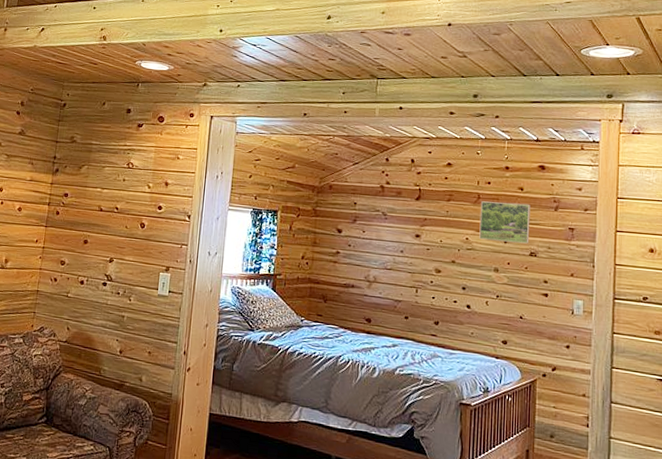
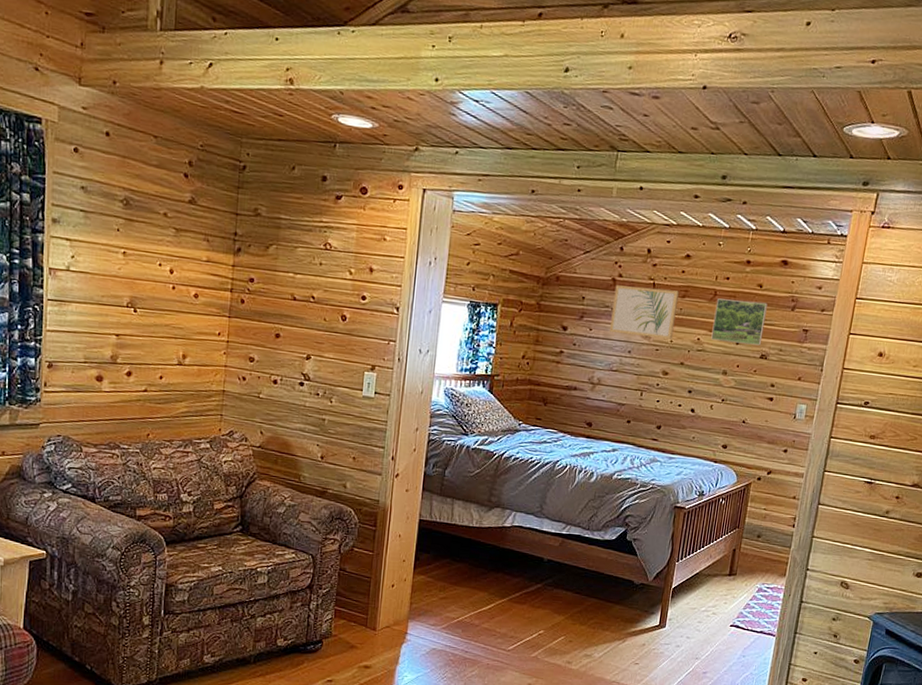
wall art: none [382,191,444,240] -> present [610,285,679,340]

